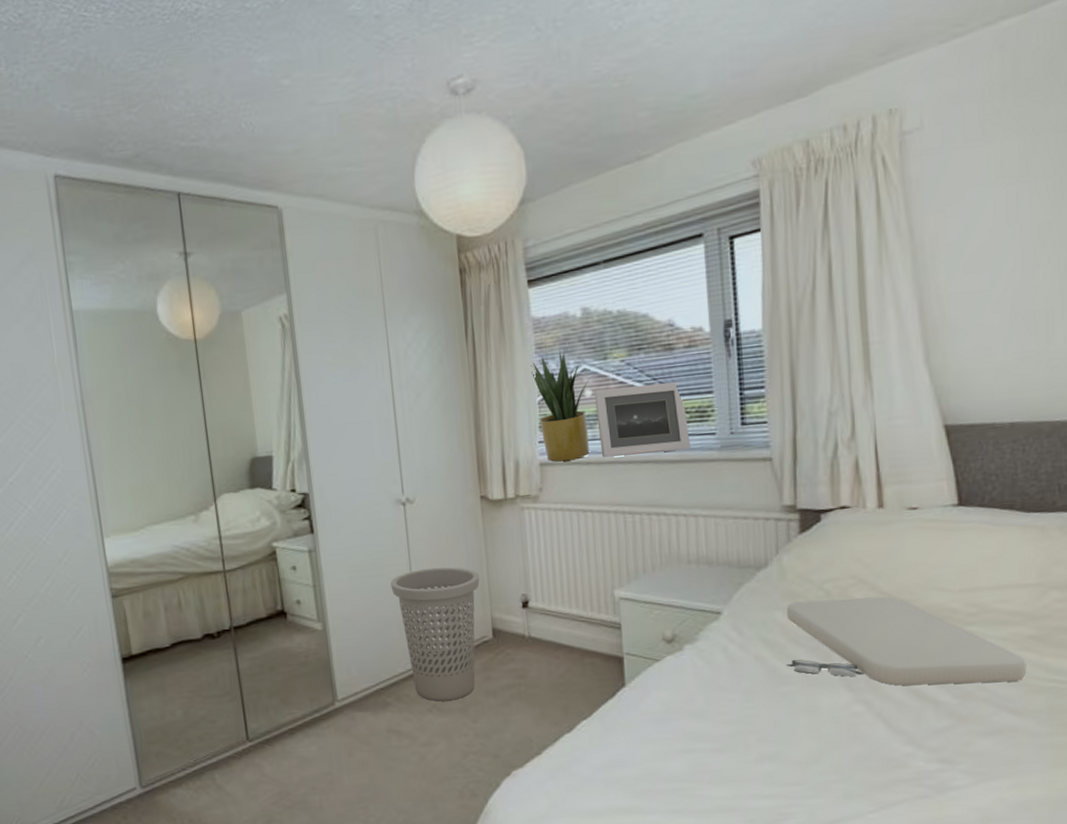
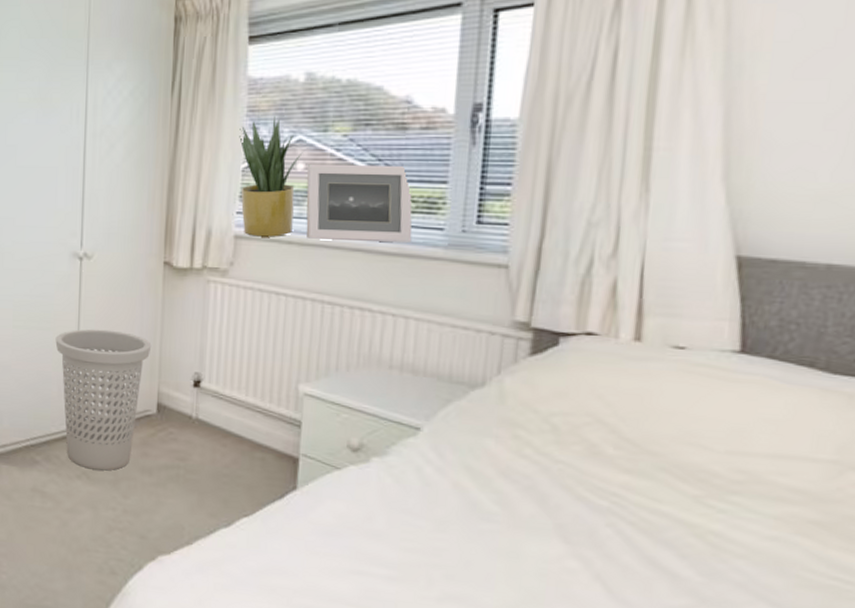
glasses: present [785,659,864,677] -> none [490,495,586,528]
cushion: present [786,596,1027,686] -> none [499,431,802,571]

